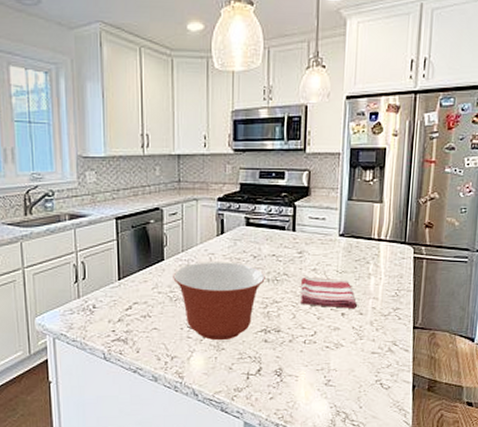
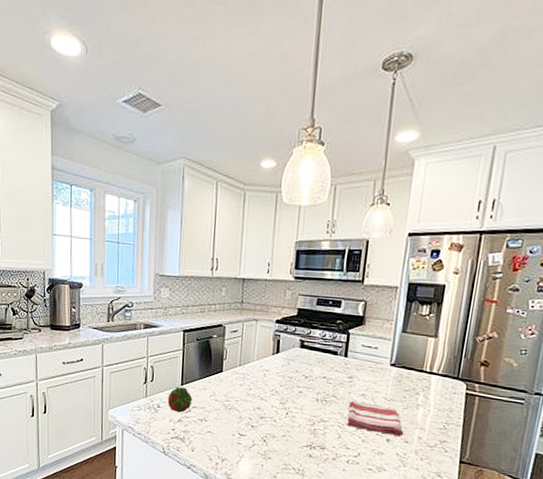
fruit: none [104,282,133,311] -> present [167,386,193,413]
mixing bowl: present [173,262,265,341] -> none [229,377,315,450]

